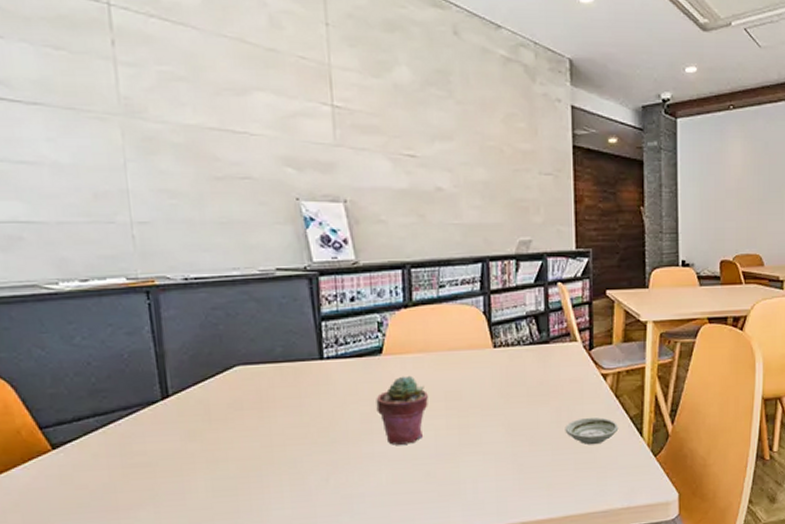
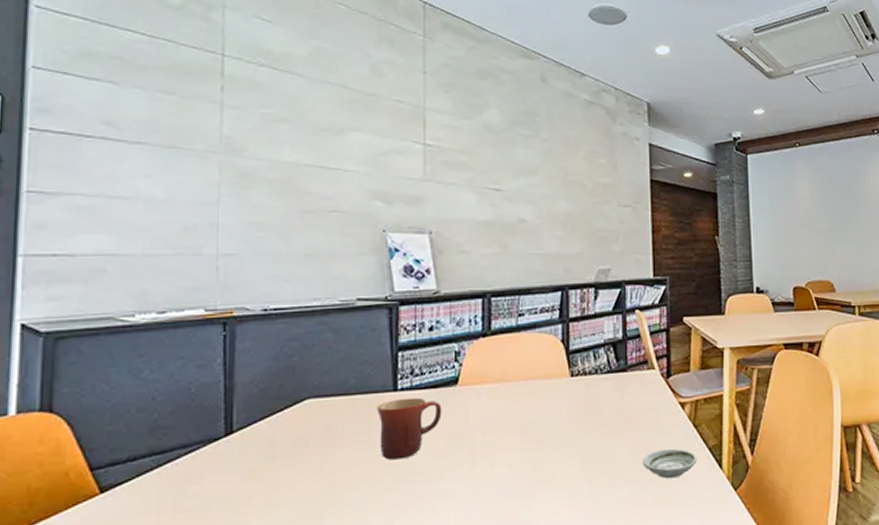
mug: none [304,365,369,424] -> present [376,397,442,460]
potted succulent: present [376,375,428,445] -> none [448,407,502,482]

